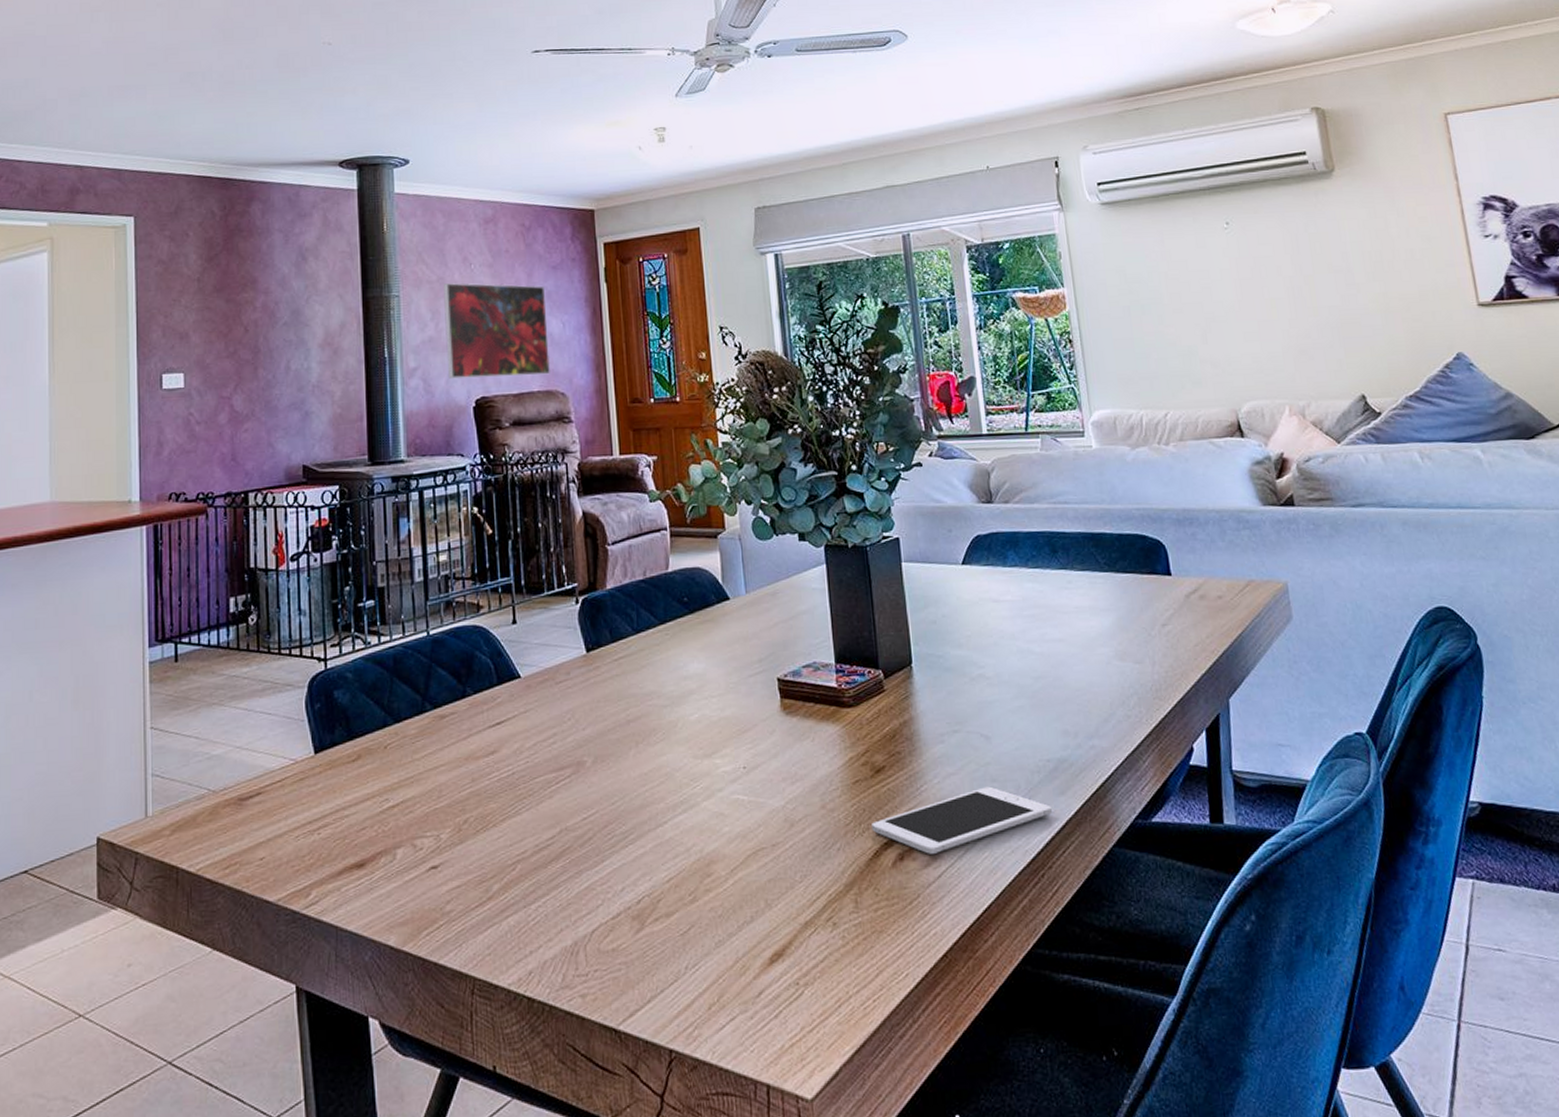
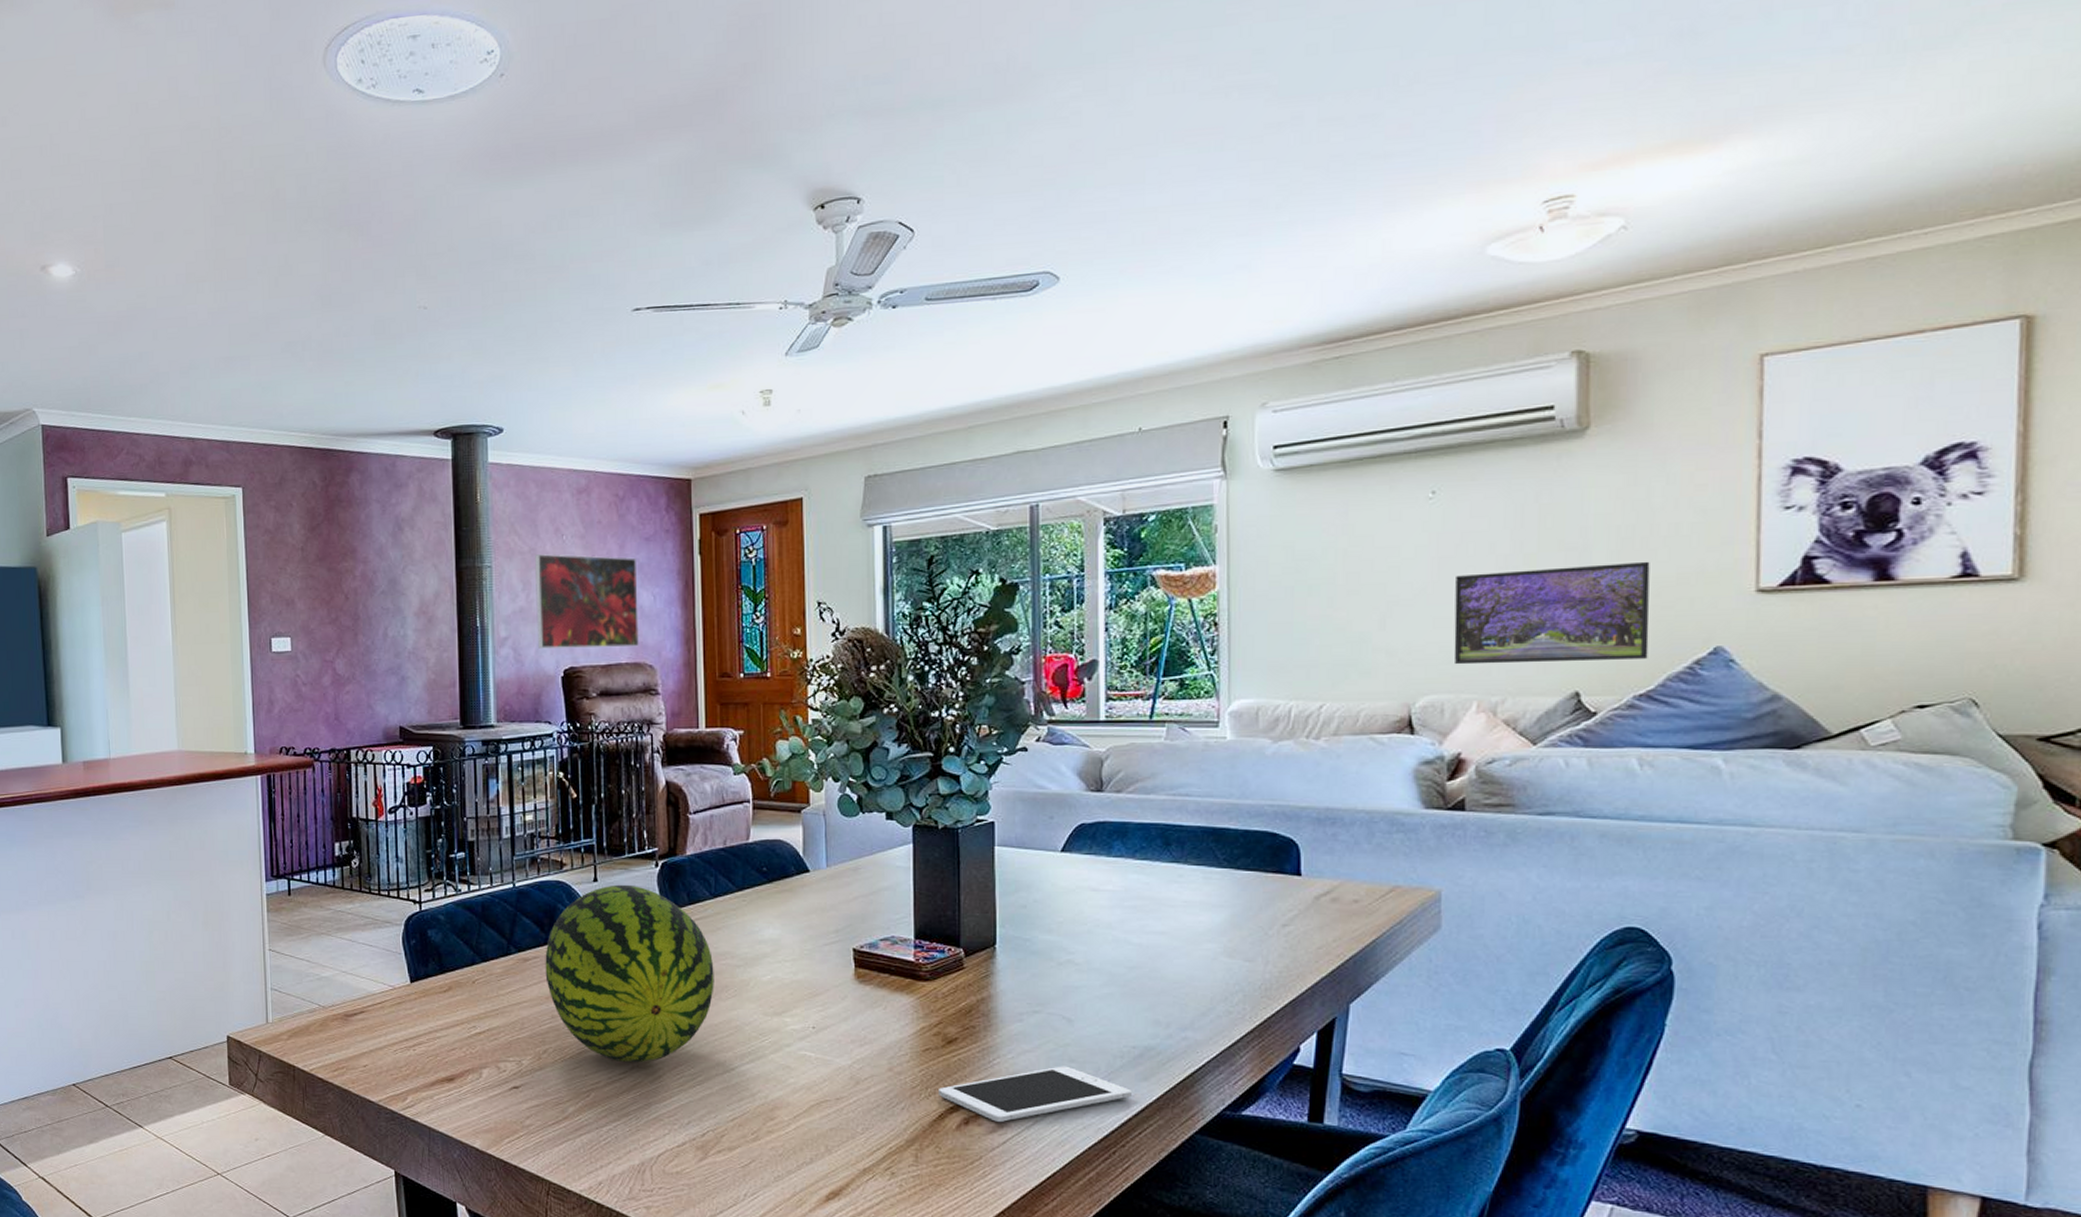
fruit: none [463,625,642,826] -> present [545,884,714,1063]
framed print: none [1255,281,1411,374] -> present [1453,561,1650,665]

